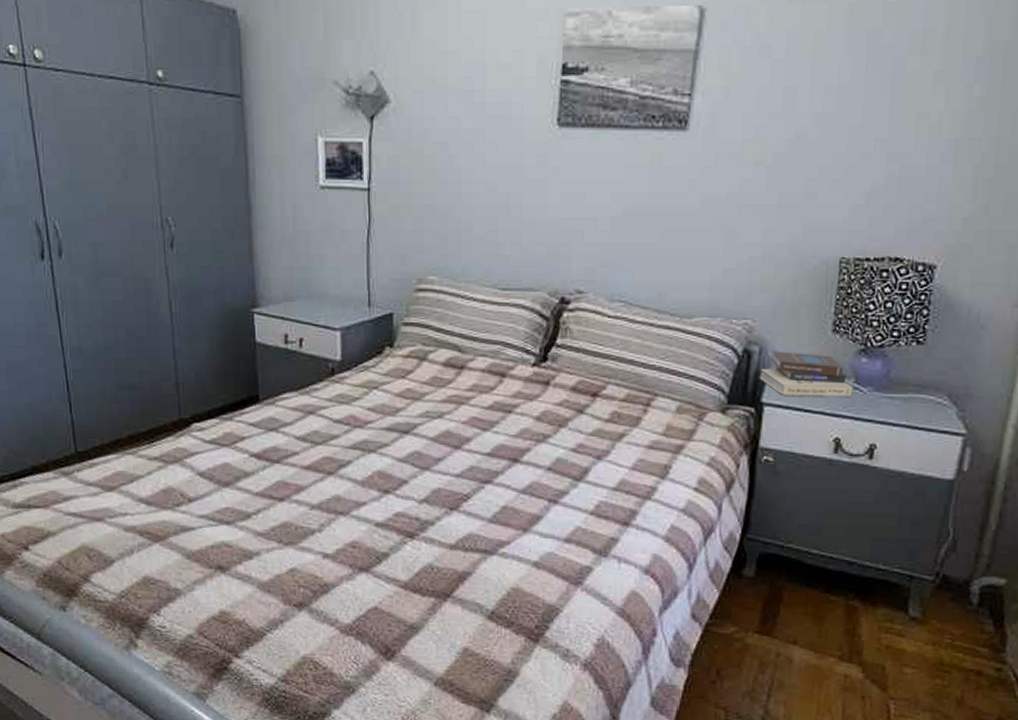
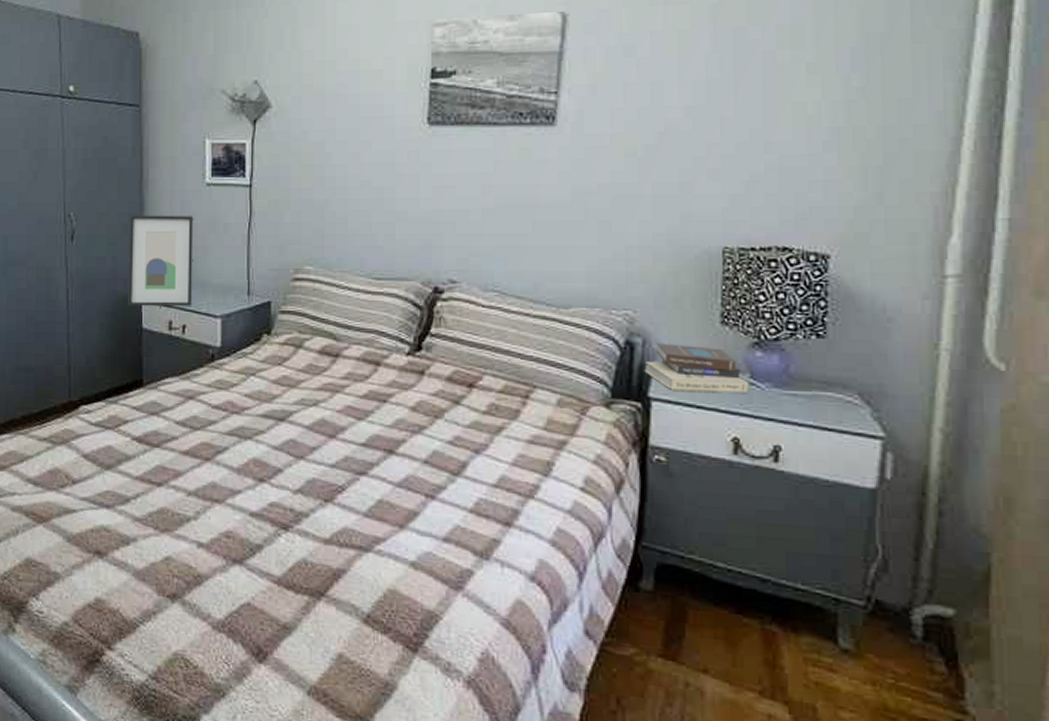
picture frame: none [235,220,309,319] -> present [127,214,195,307]

